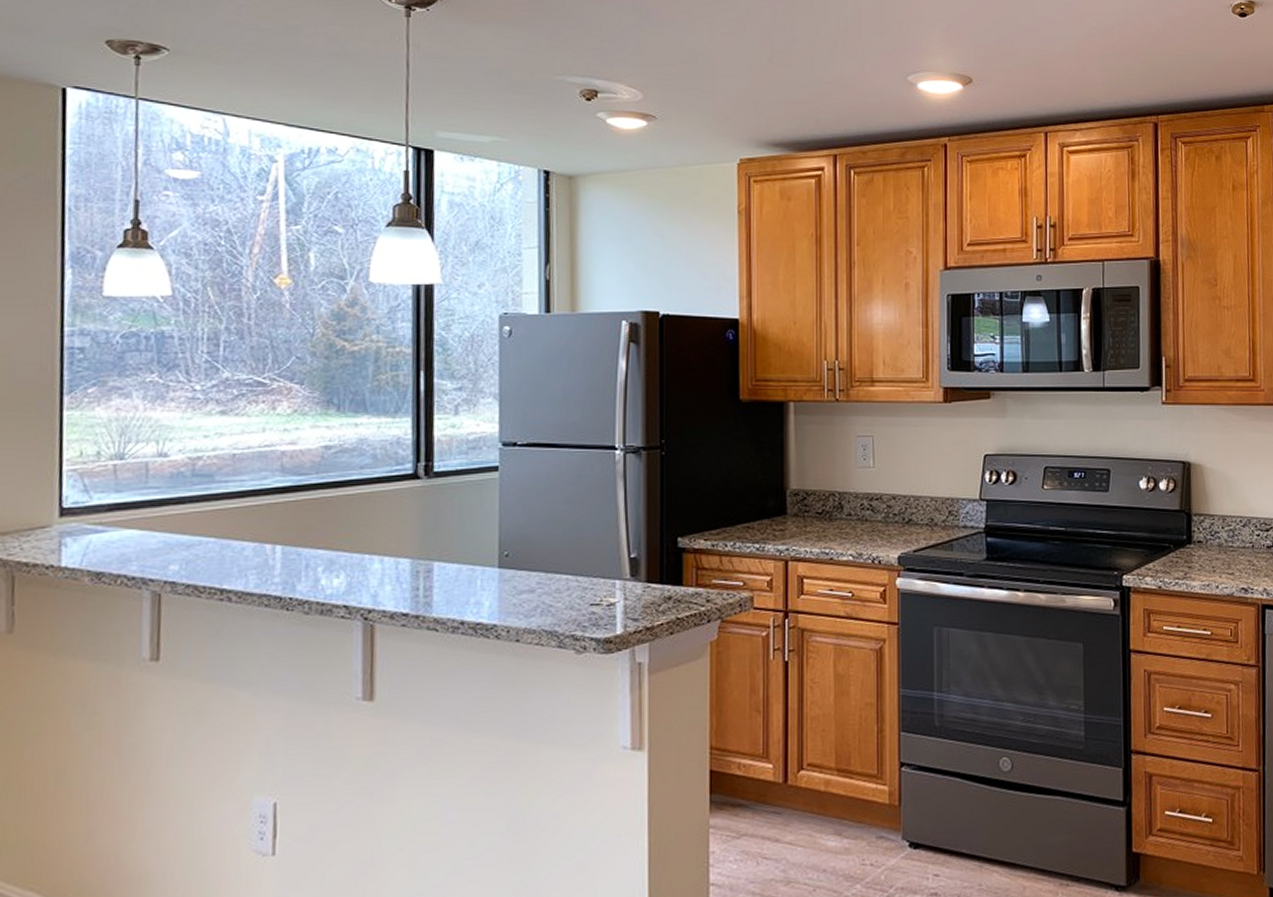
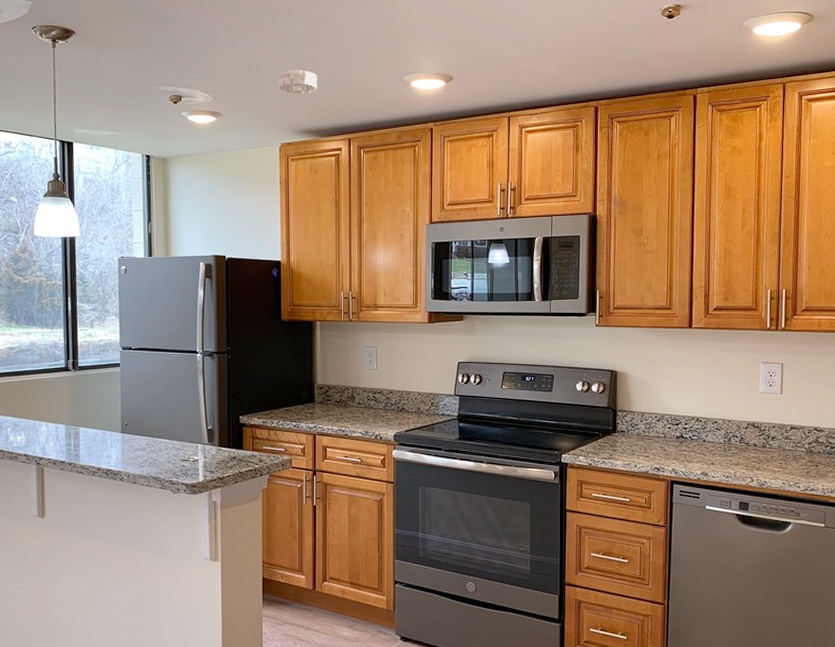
smoke detector: none [736,61,791,94] -> present [278,69,318,94]

